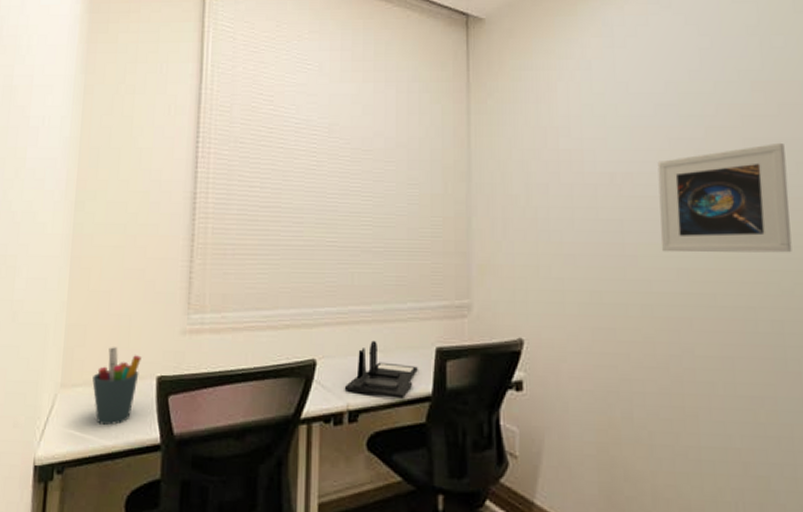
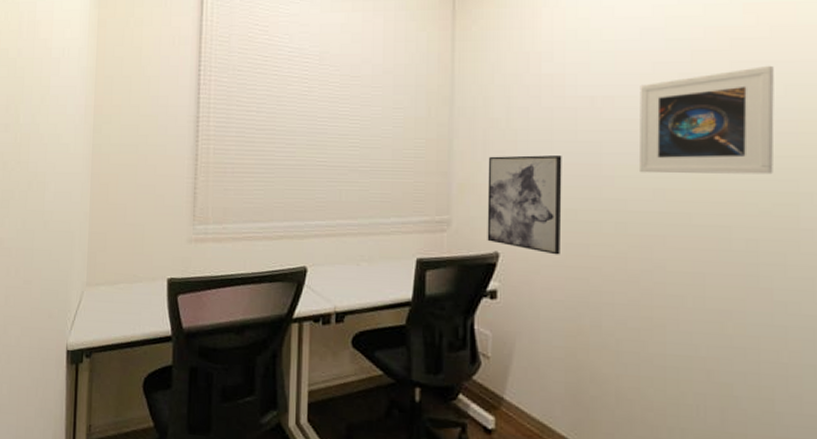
pen holder: present [92,347,142,426] -> none [113,252,154,319]
desk organizer: present [344,340,418,398] -> none [332,251,399,303]
wall art: none [508,234,587,341] -> present [487,155,562,255]

